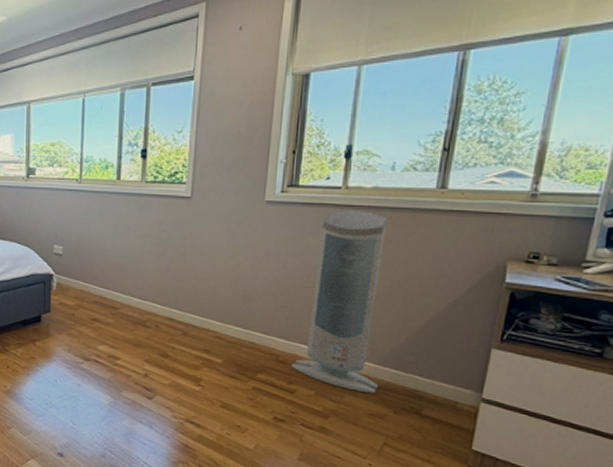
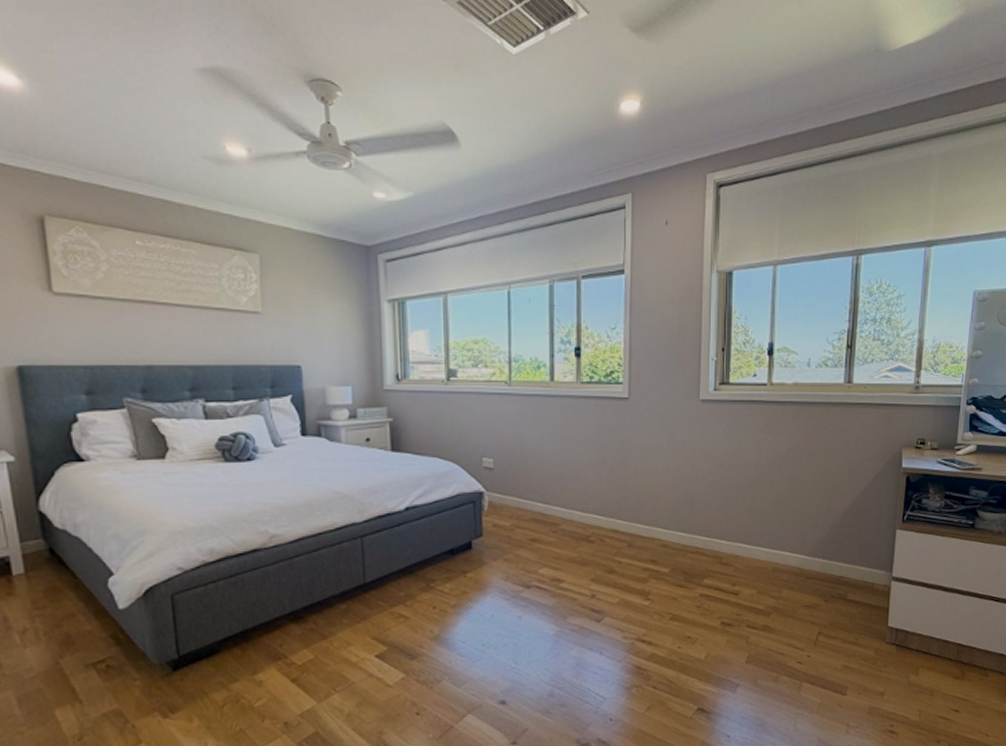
air purifier: present [291,211,388,394] -> none [734,407,811,586]

